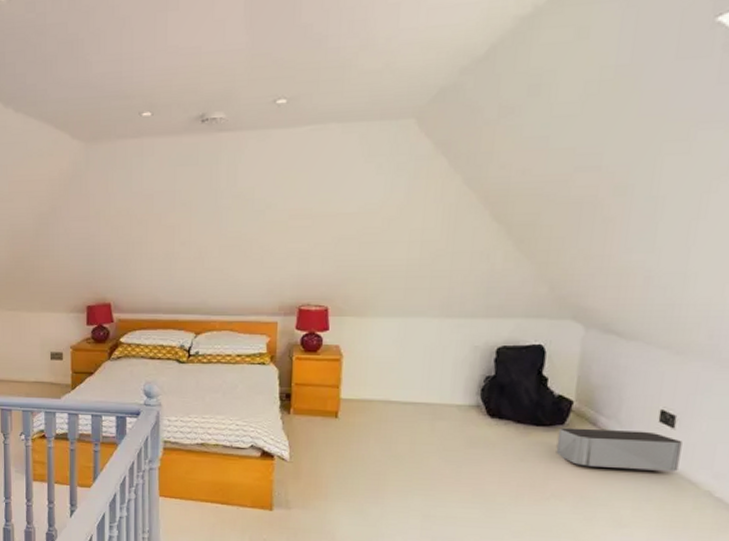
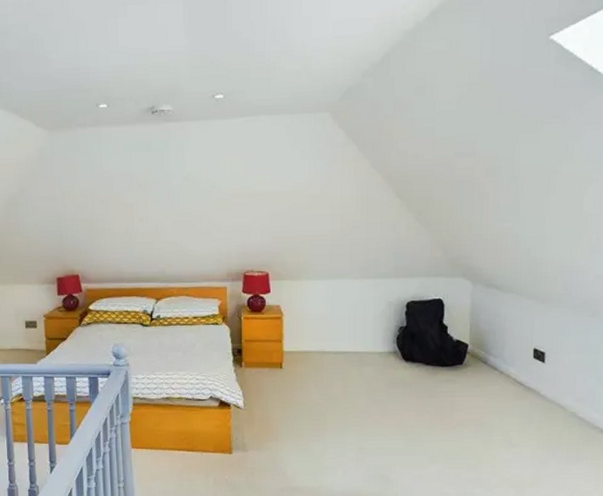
storage bin: present [556,427,683,472] -> none [458,366,551,399]

